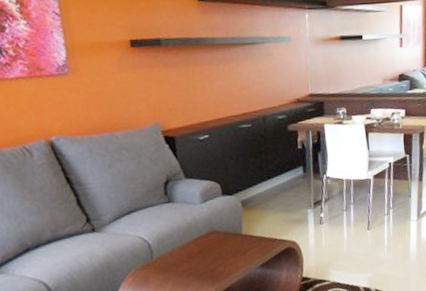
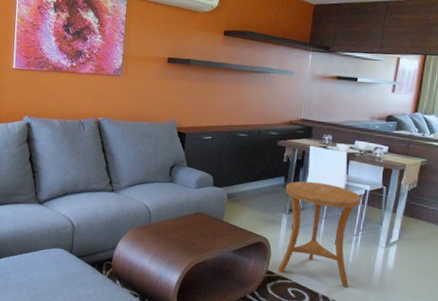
side table: none [305,164,388,277] -> present [277,181,362,287]

